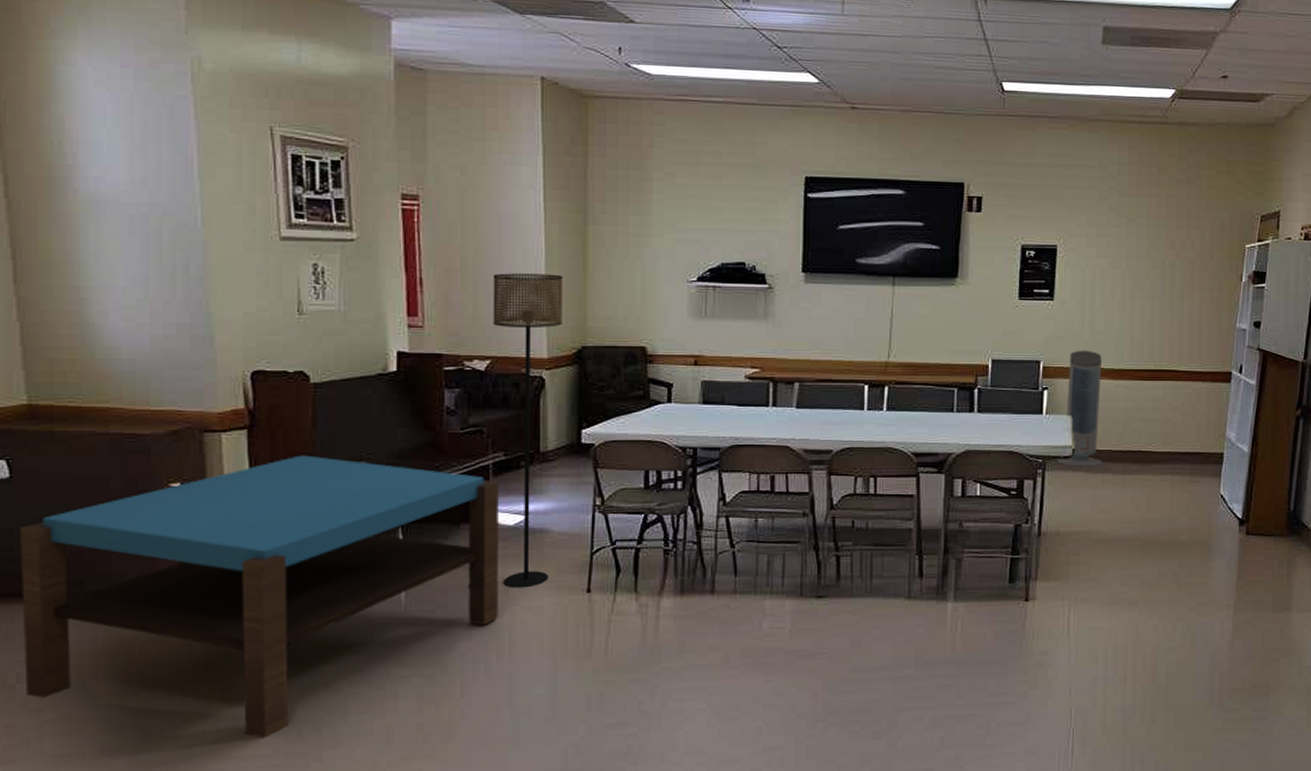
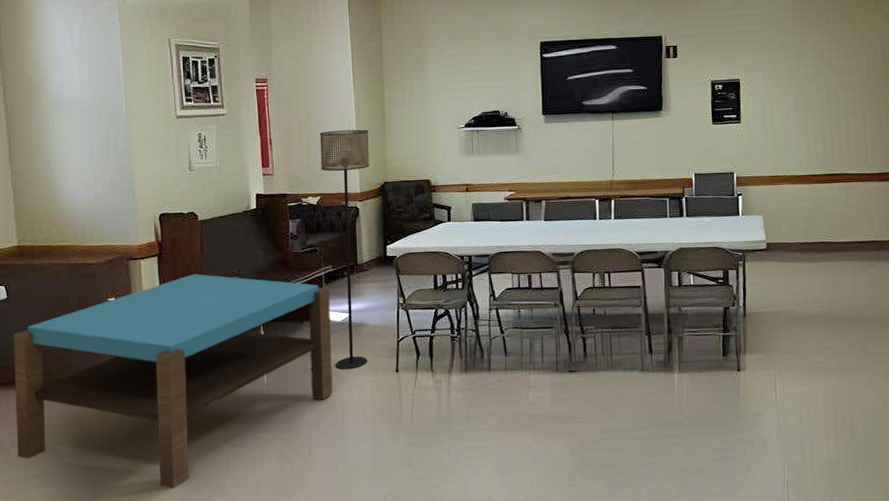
air purifier: present [1057,350,1103,467] -> none [754,161,793,257]

